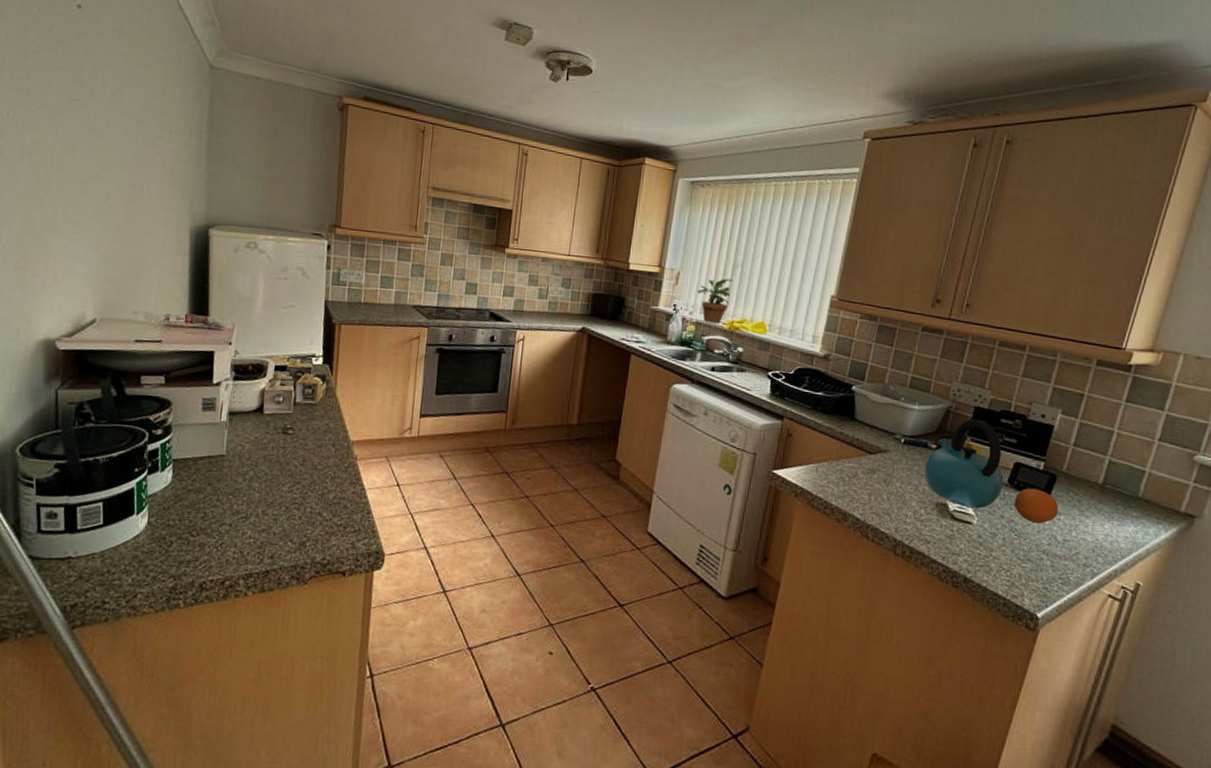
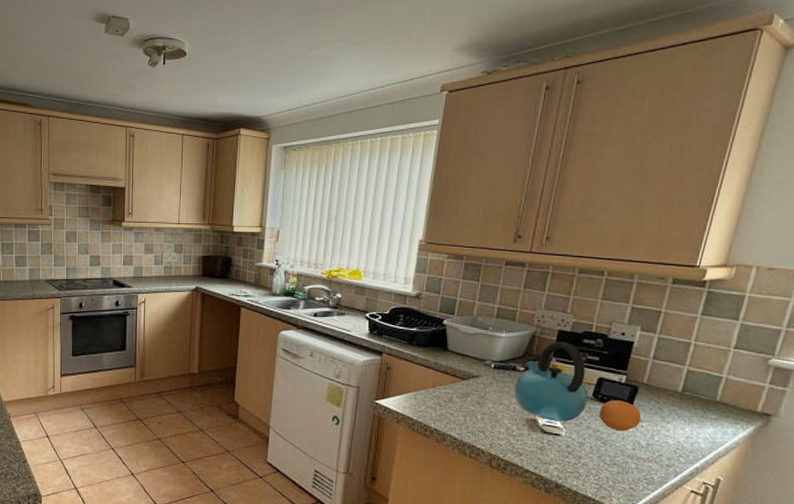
potted plant: present [696,278,733,324] -> none [296,232,329,274]

